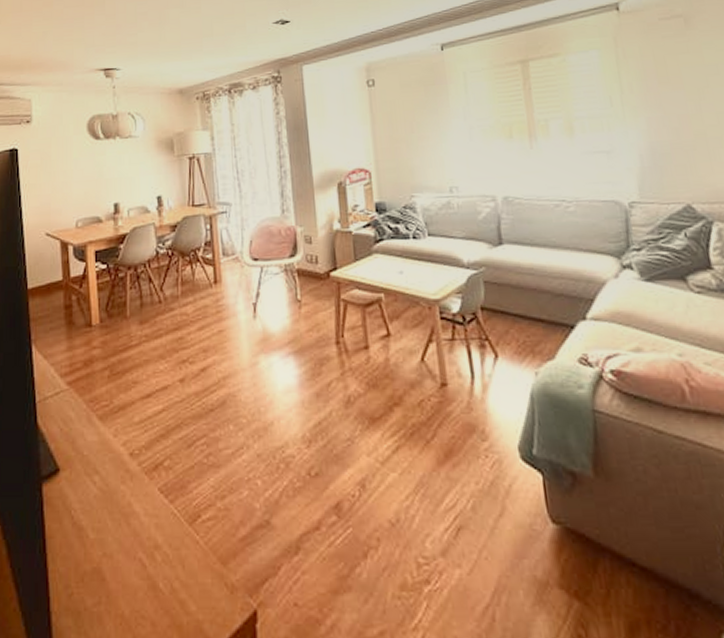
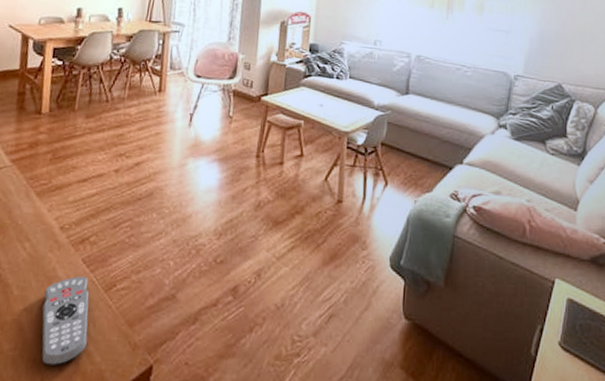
remote control: none [123,508,178,620] -> present [41,276,89,366]

